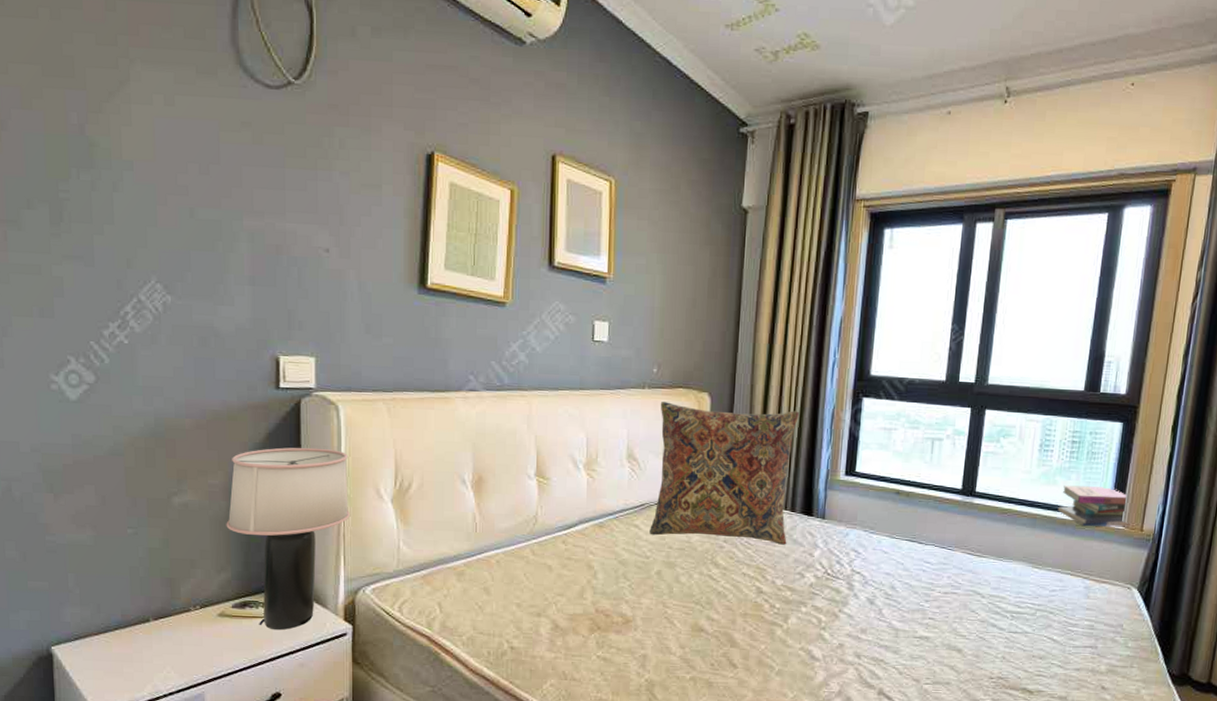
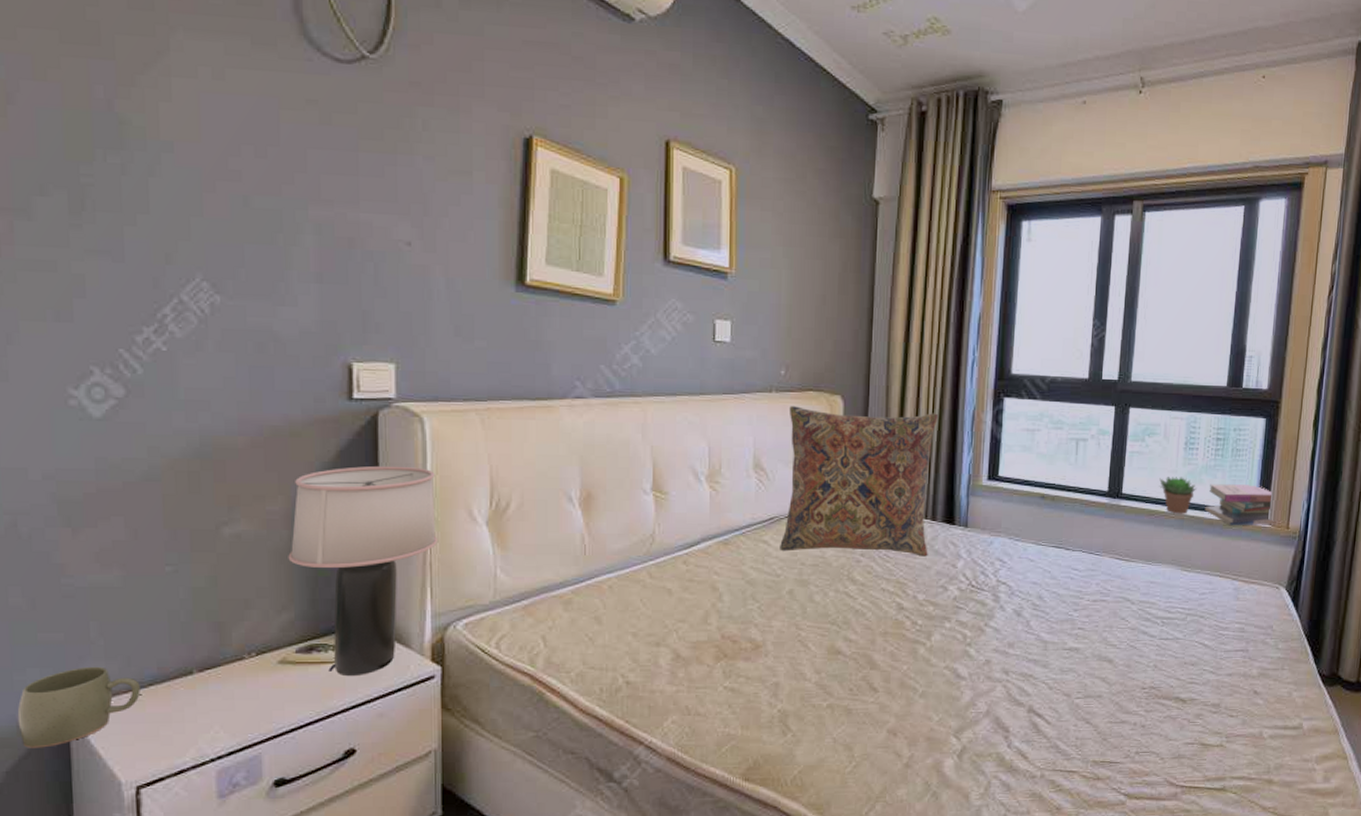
mug: none [12,611,108,678] -> present [17,666,140,748]
succulent plant: none [1012,477,1050,514] -> present [1159,477,1196,514]

